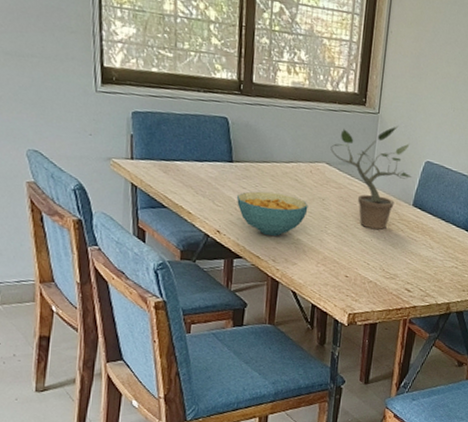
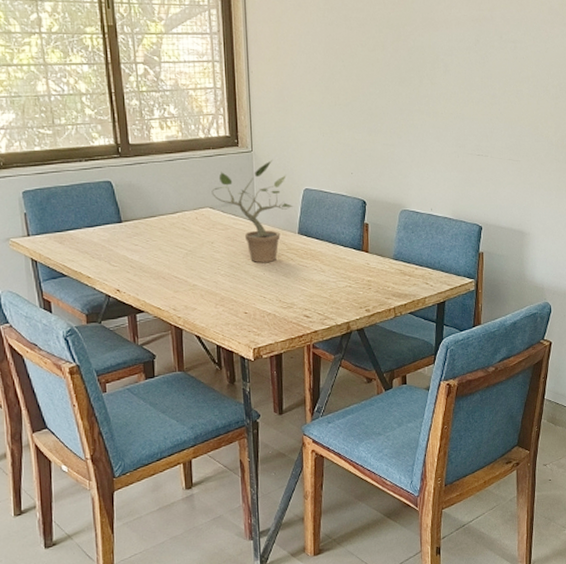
cereal bowl: present [236,191,308,236] -> none [130,244,199,287]

